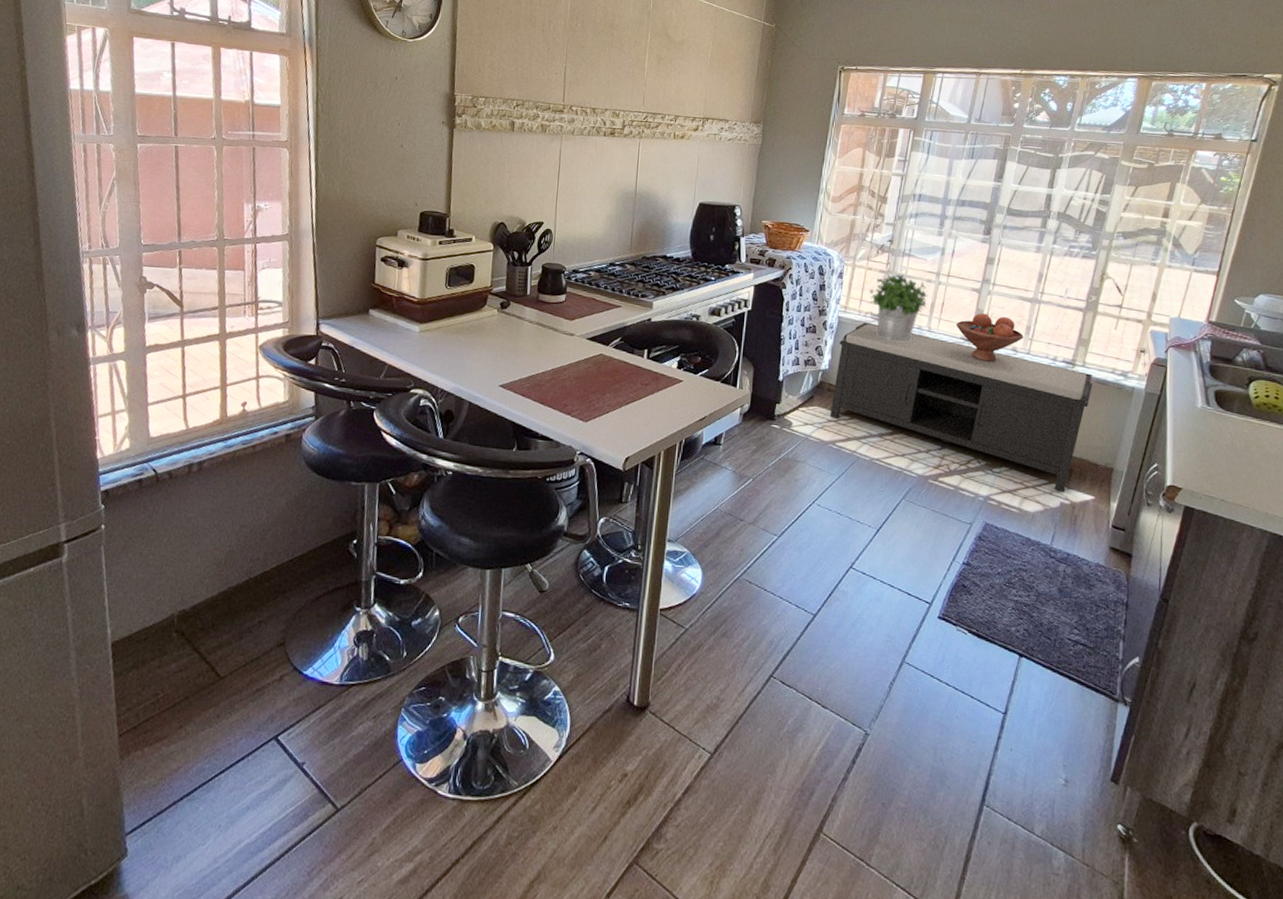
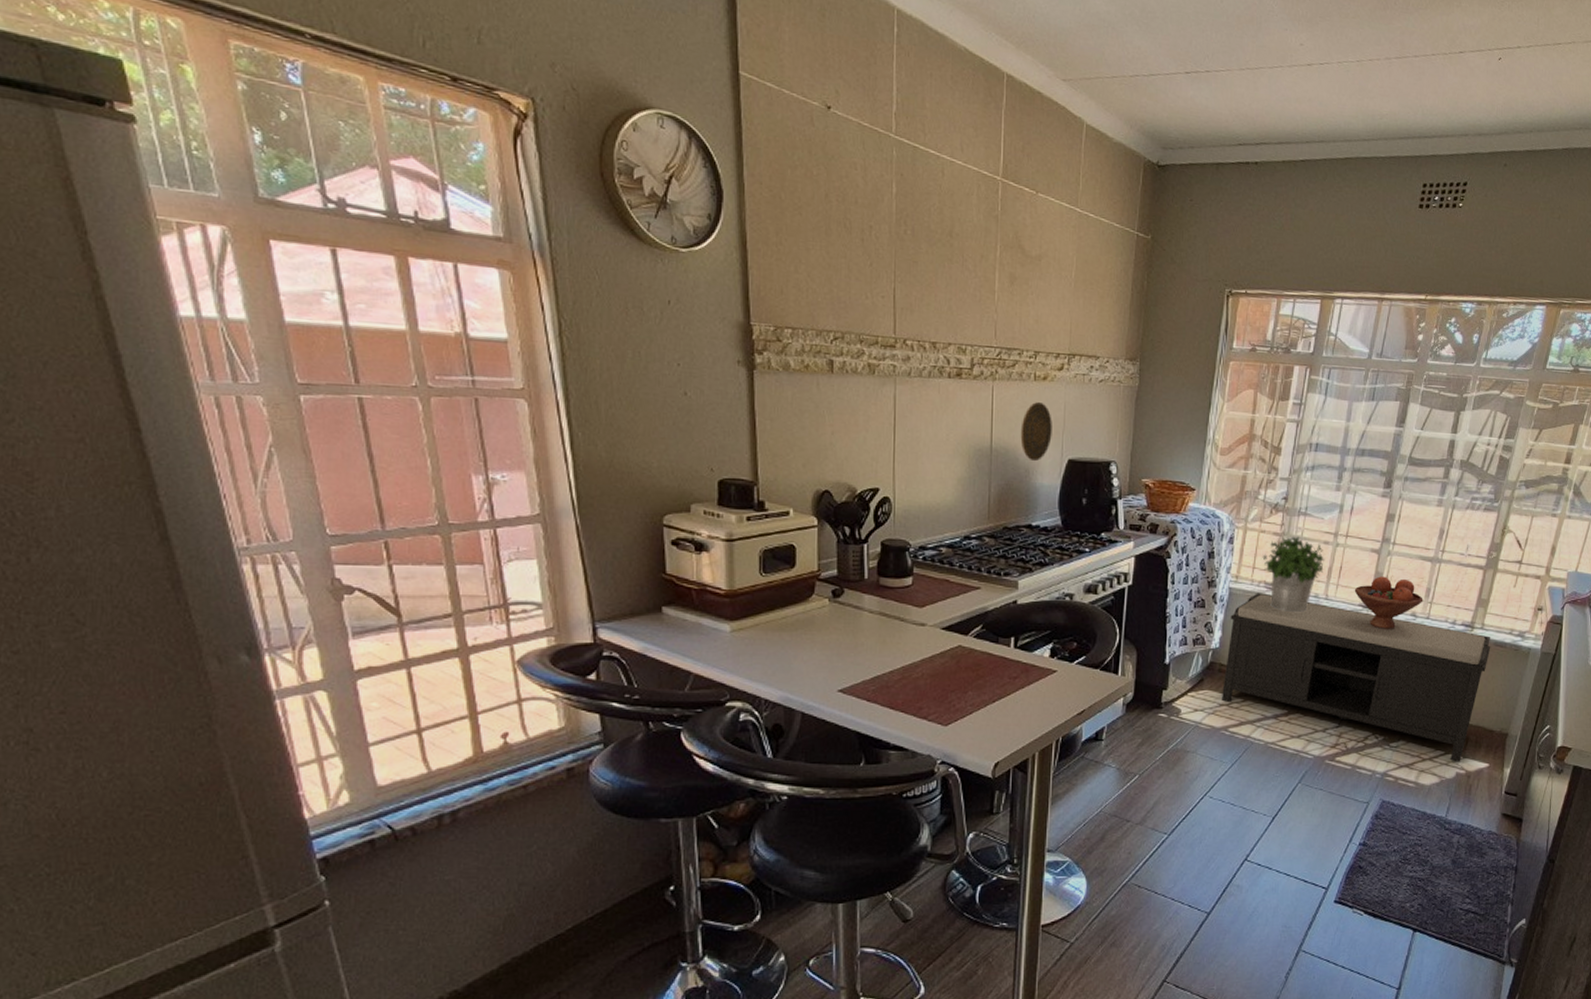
decorative plate: none [660,156,687,204] -> present [1020,402,1052,462]

